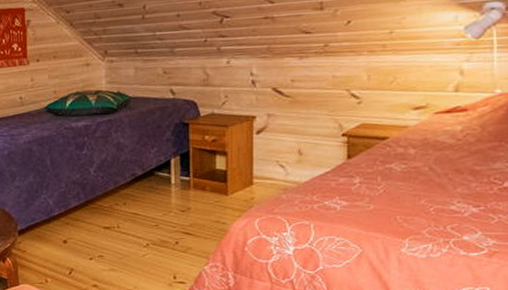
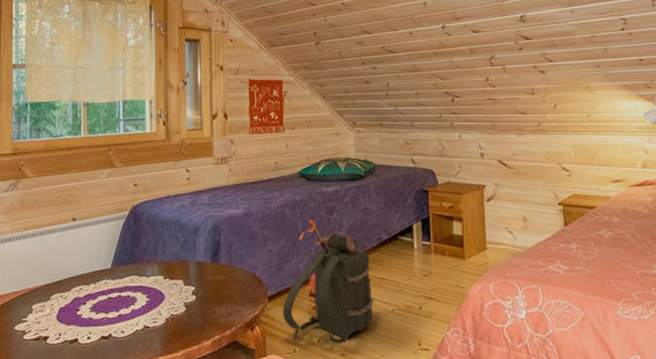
backpack: none [33,155,128,276] -> present [283,219,374,344]

